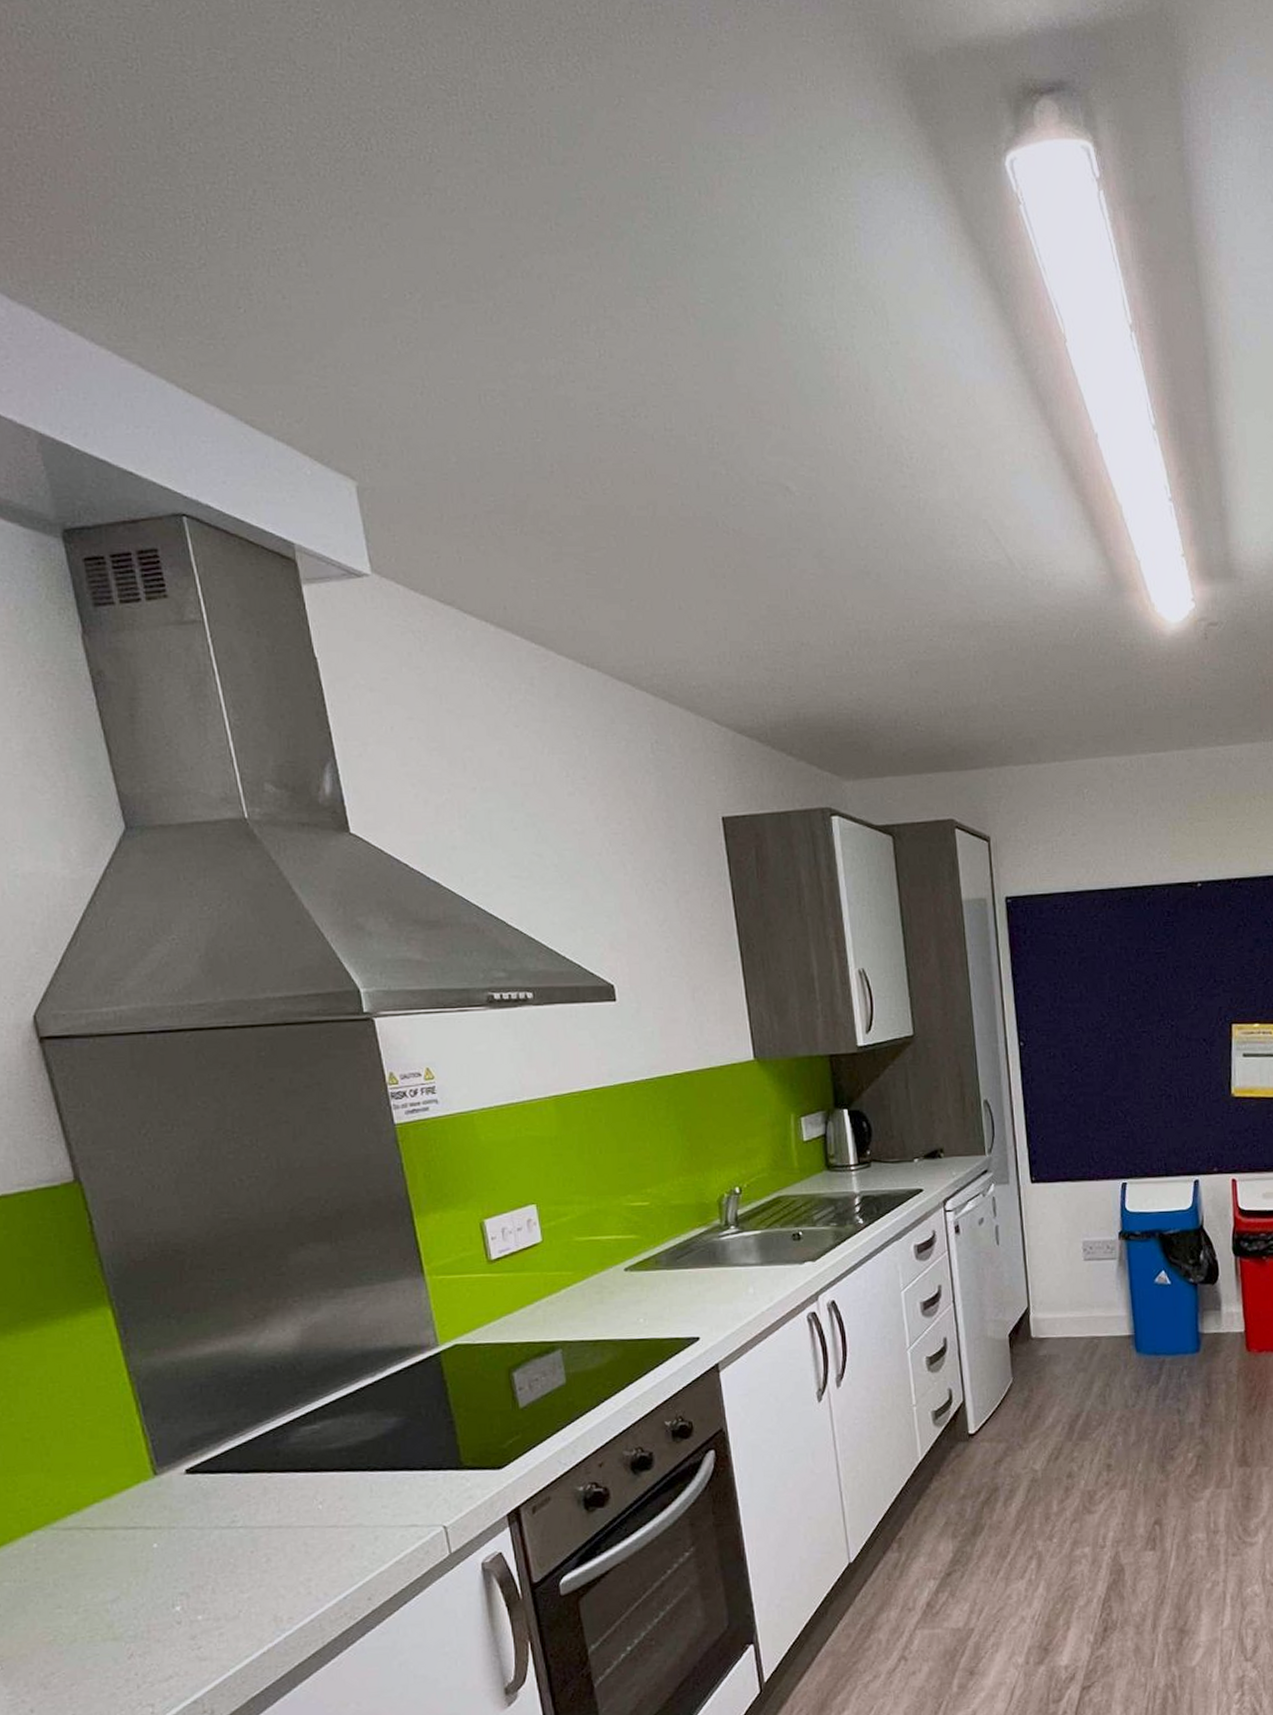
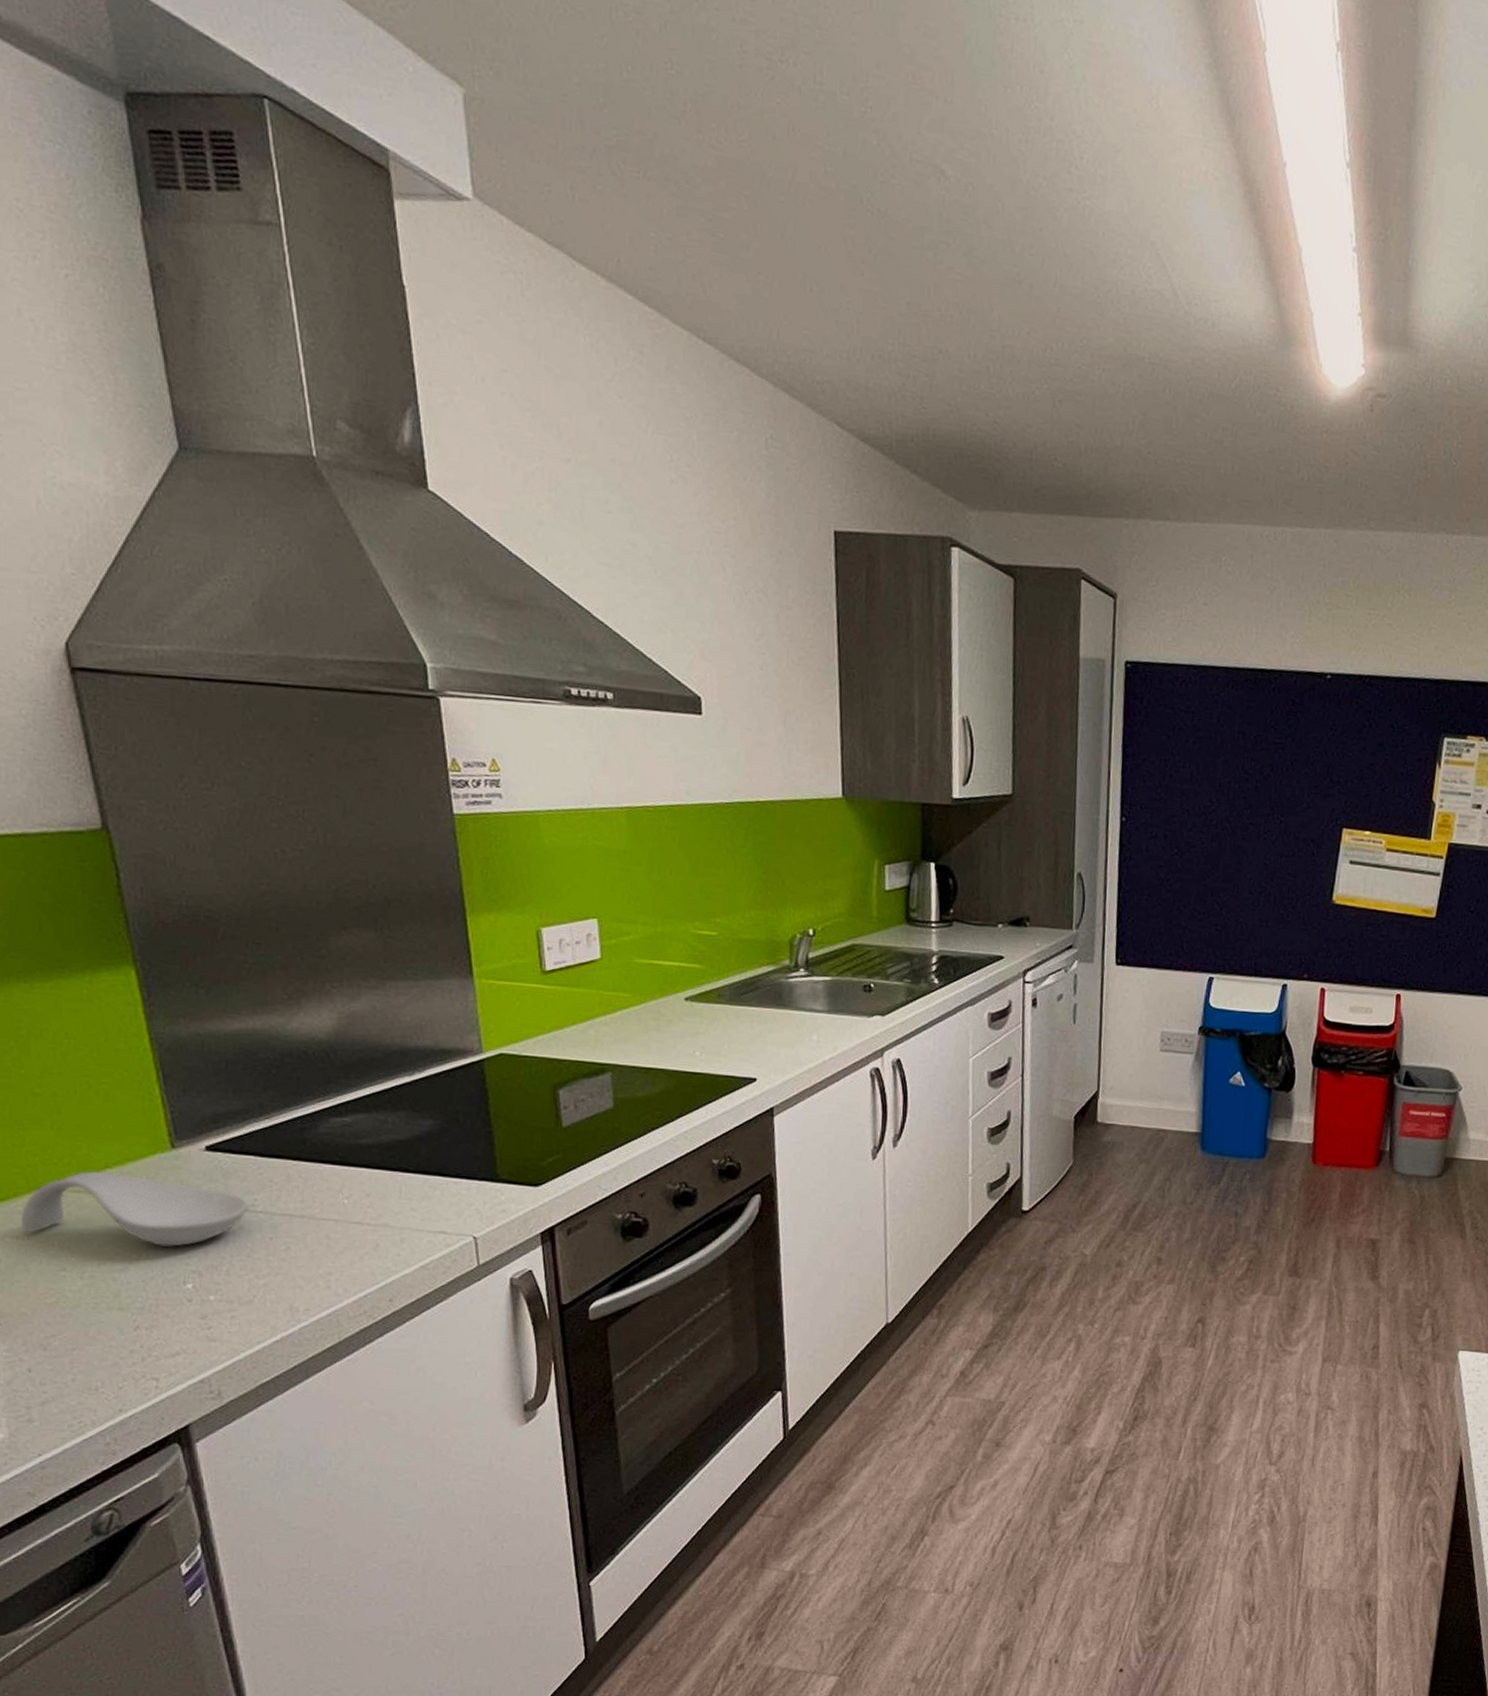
spoon rest: none [16,1506,230,1576] -> present [20,1171,250,1247]

